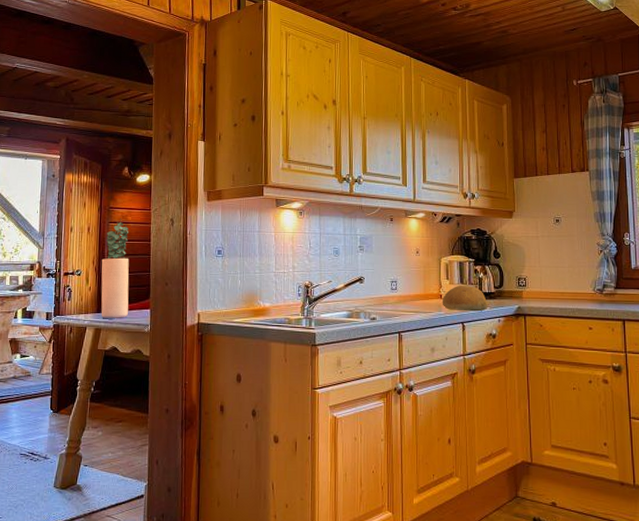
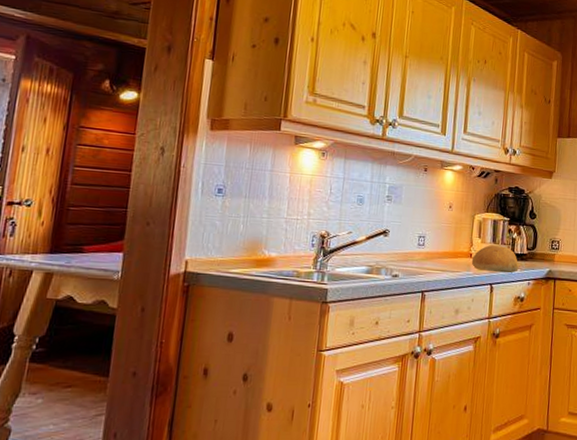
vase: present [101,218,129,319] -> none [55,140,103,262]

